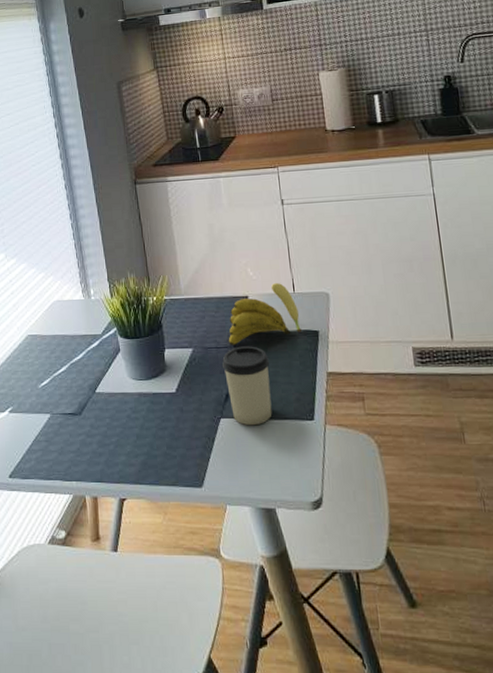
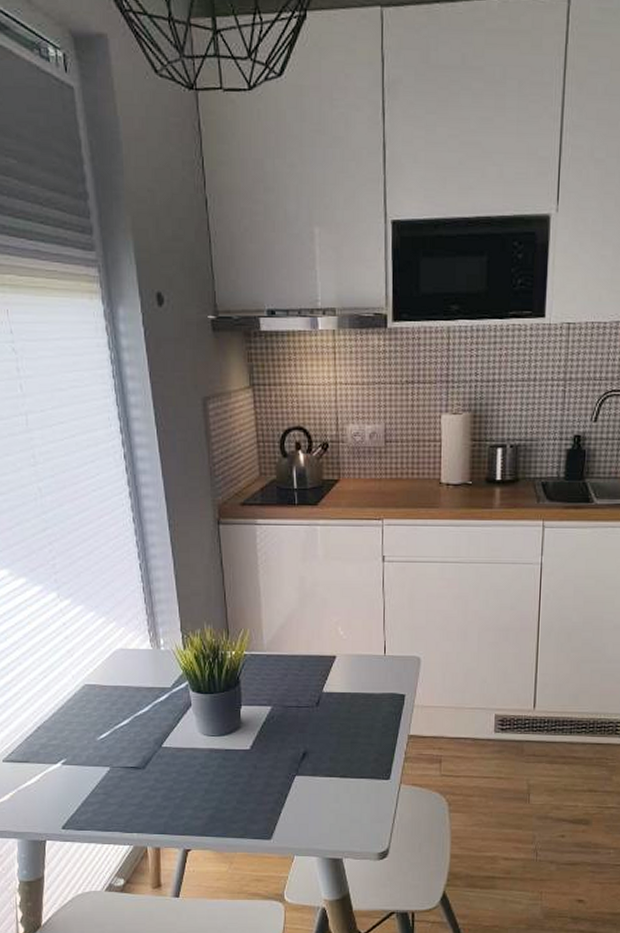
cup: present [221,346,272,426] -> none [301,706,352,784]
banana: present [228,283,303,345] -> none [310,644,389,705]

